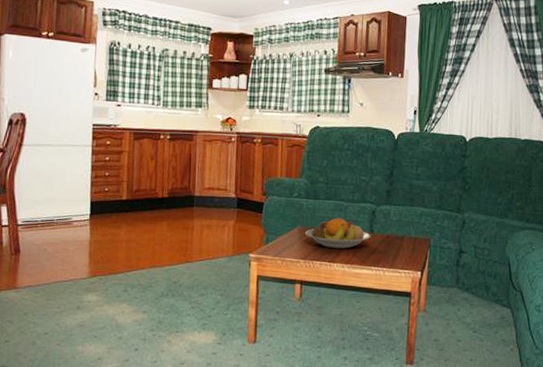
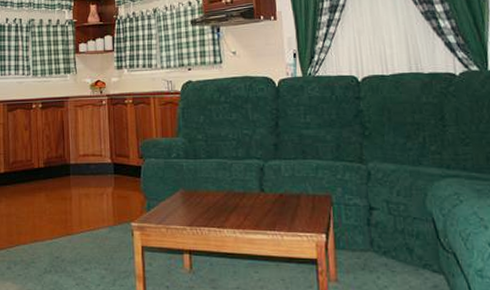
fruit bowl: present [305,218,371,249] -> none [188,178,262,213]

